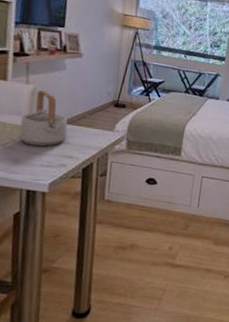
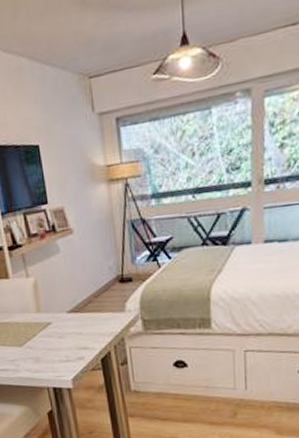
teapot: present [18,90,68,147] -> none [31,281,78,342]

